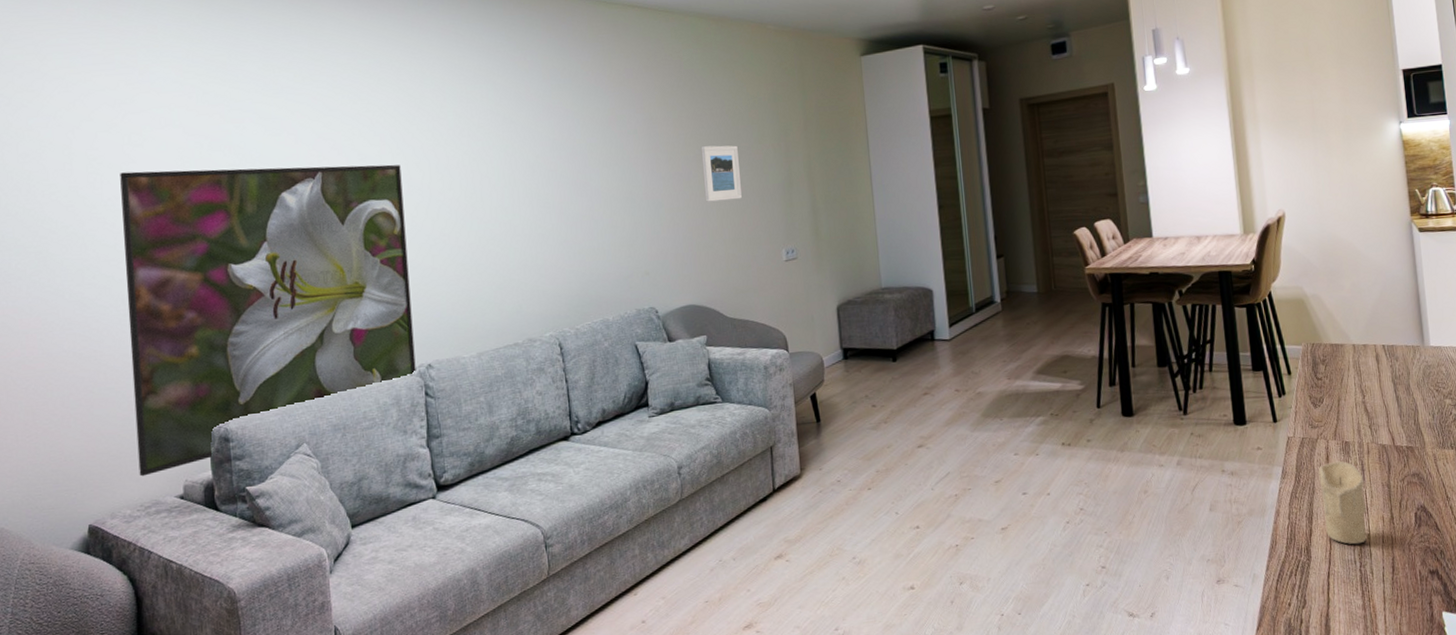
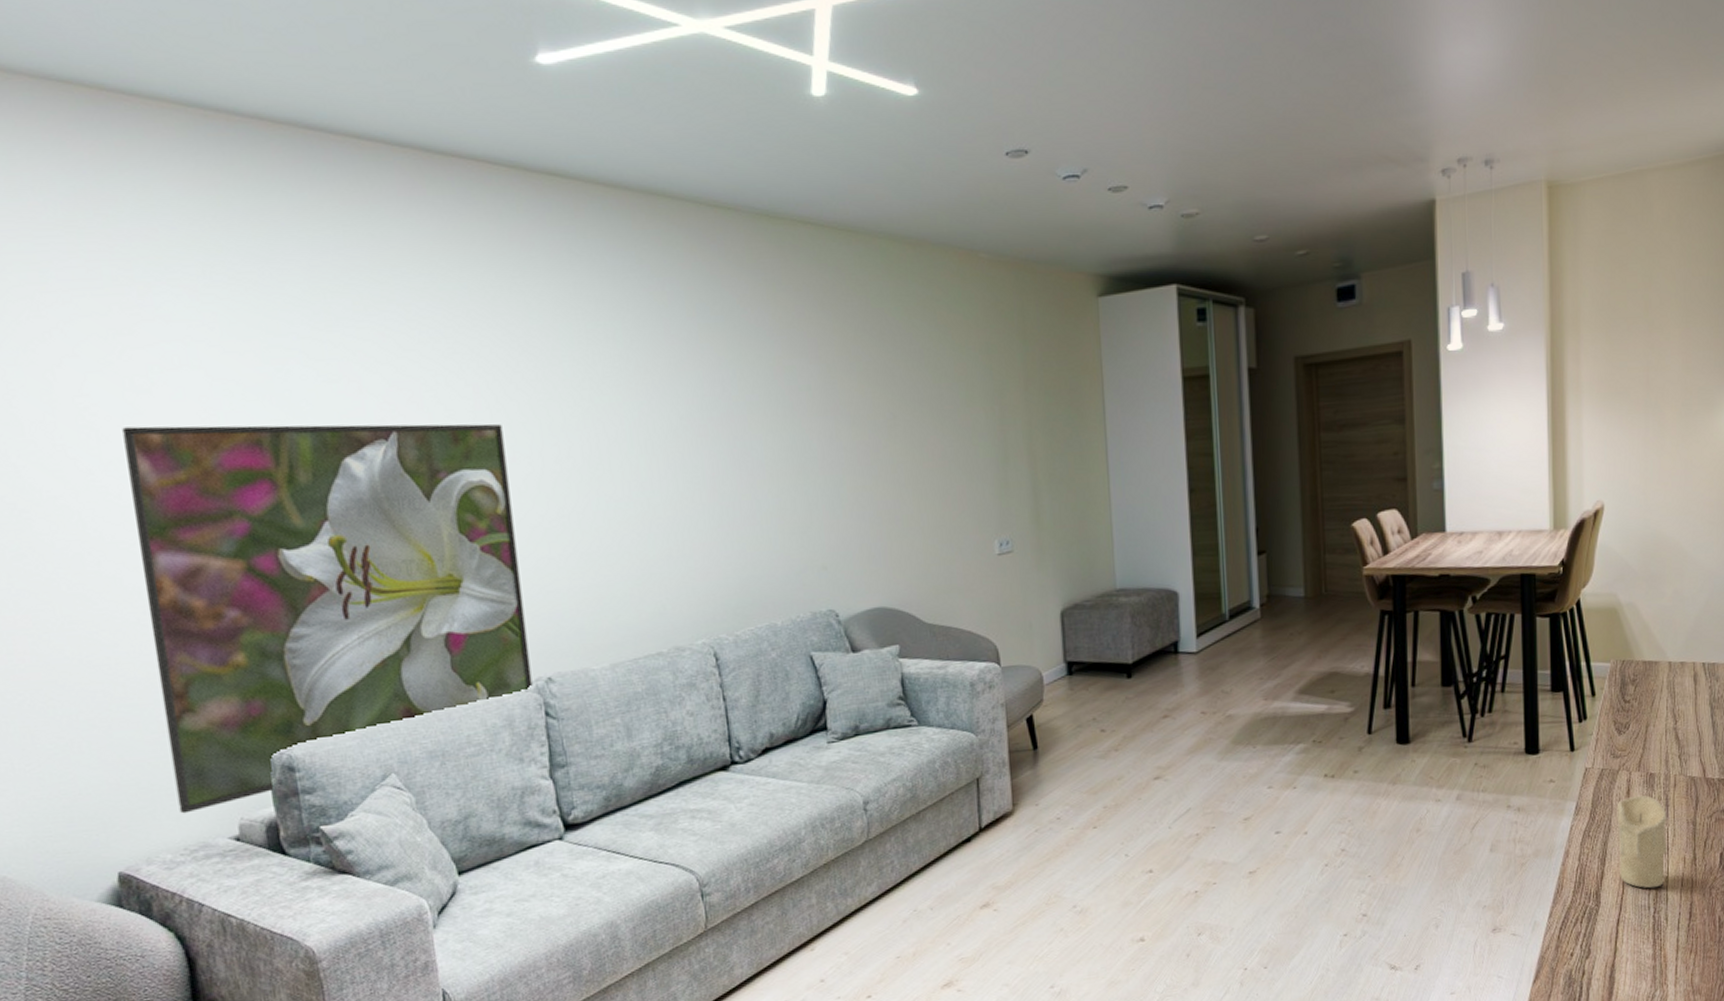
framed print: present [700,145,742,202] -> none [892,407,944,480]

